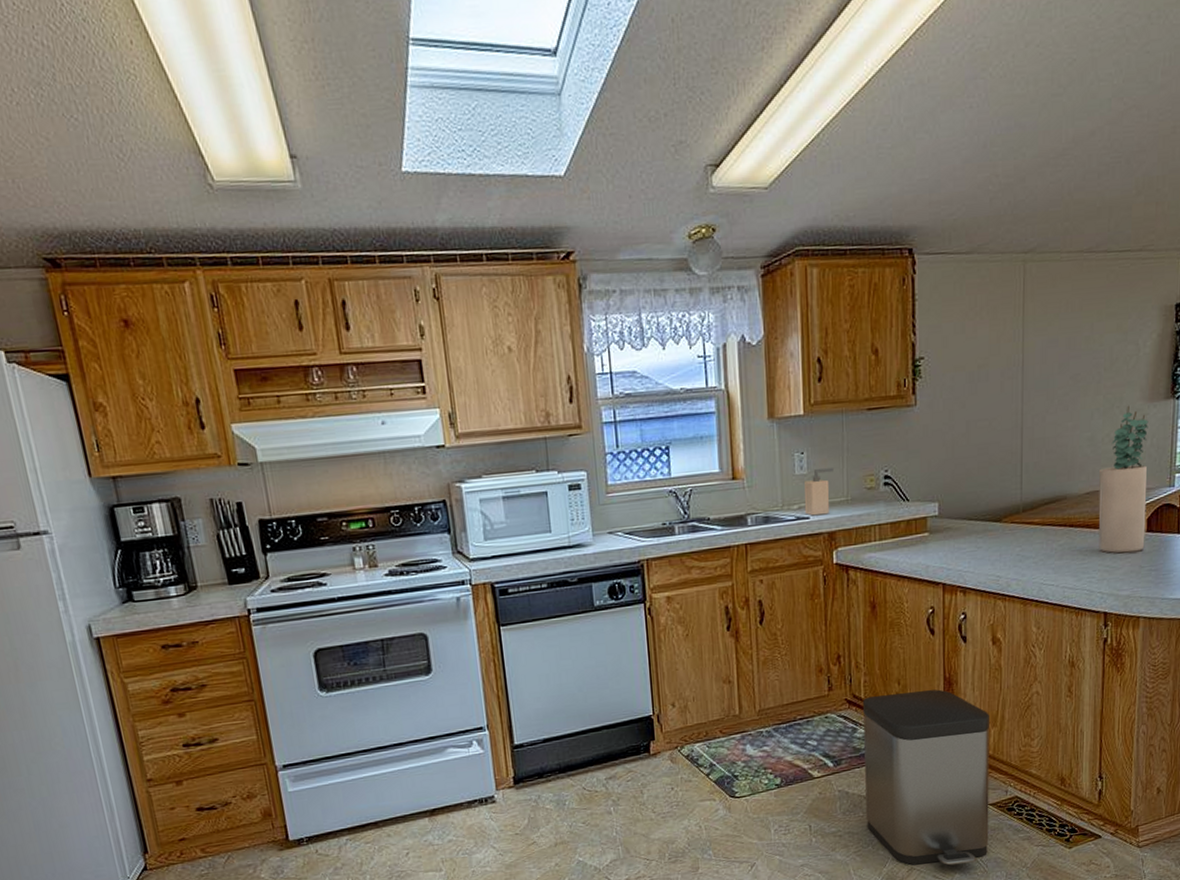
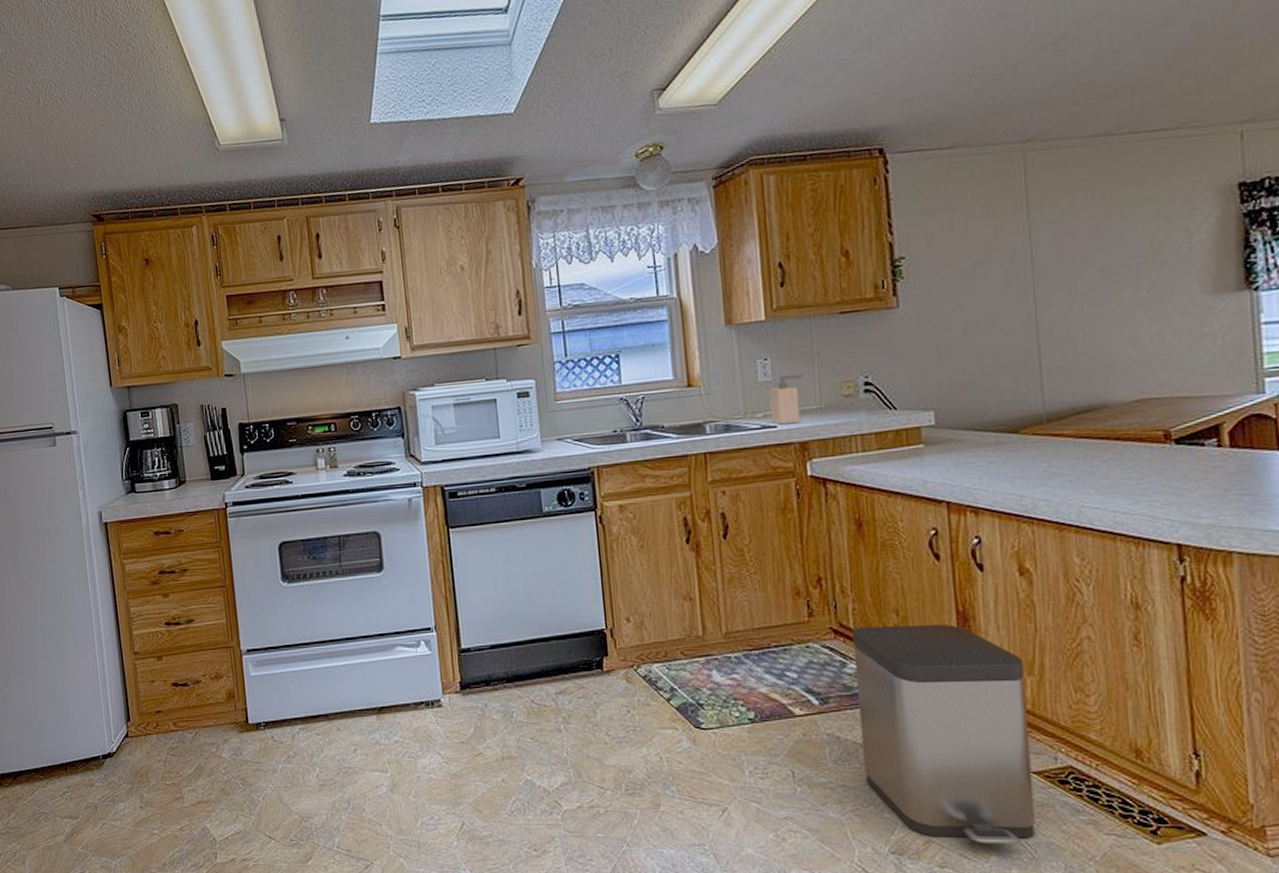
vase: present [1098,405,1149,554] -> none [1150,299,1229,473]

